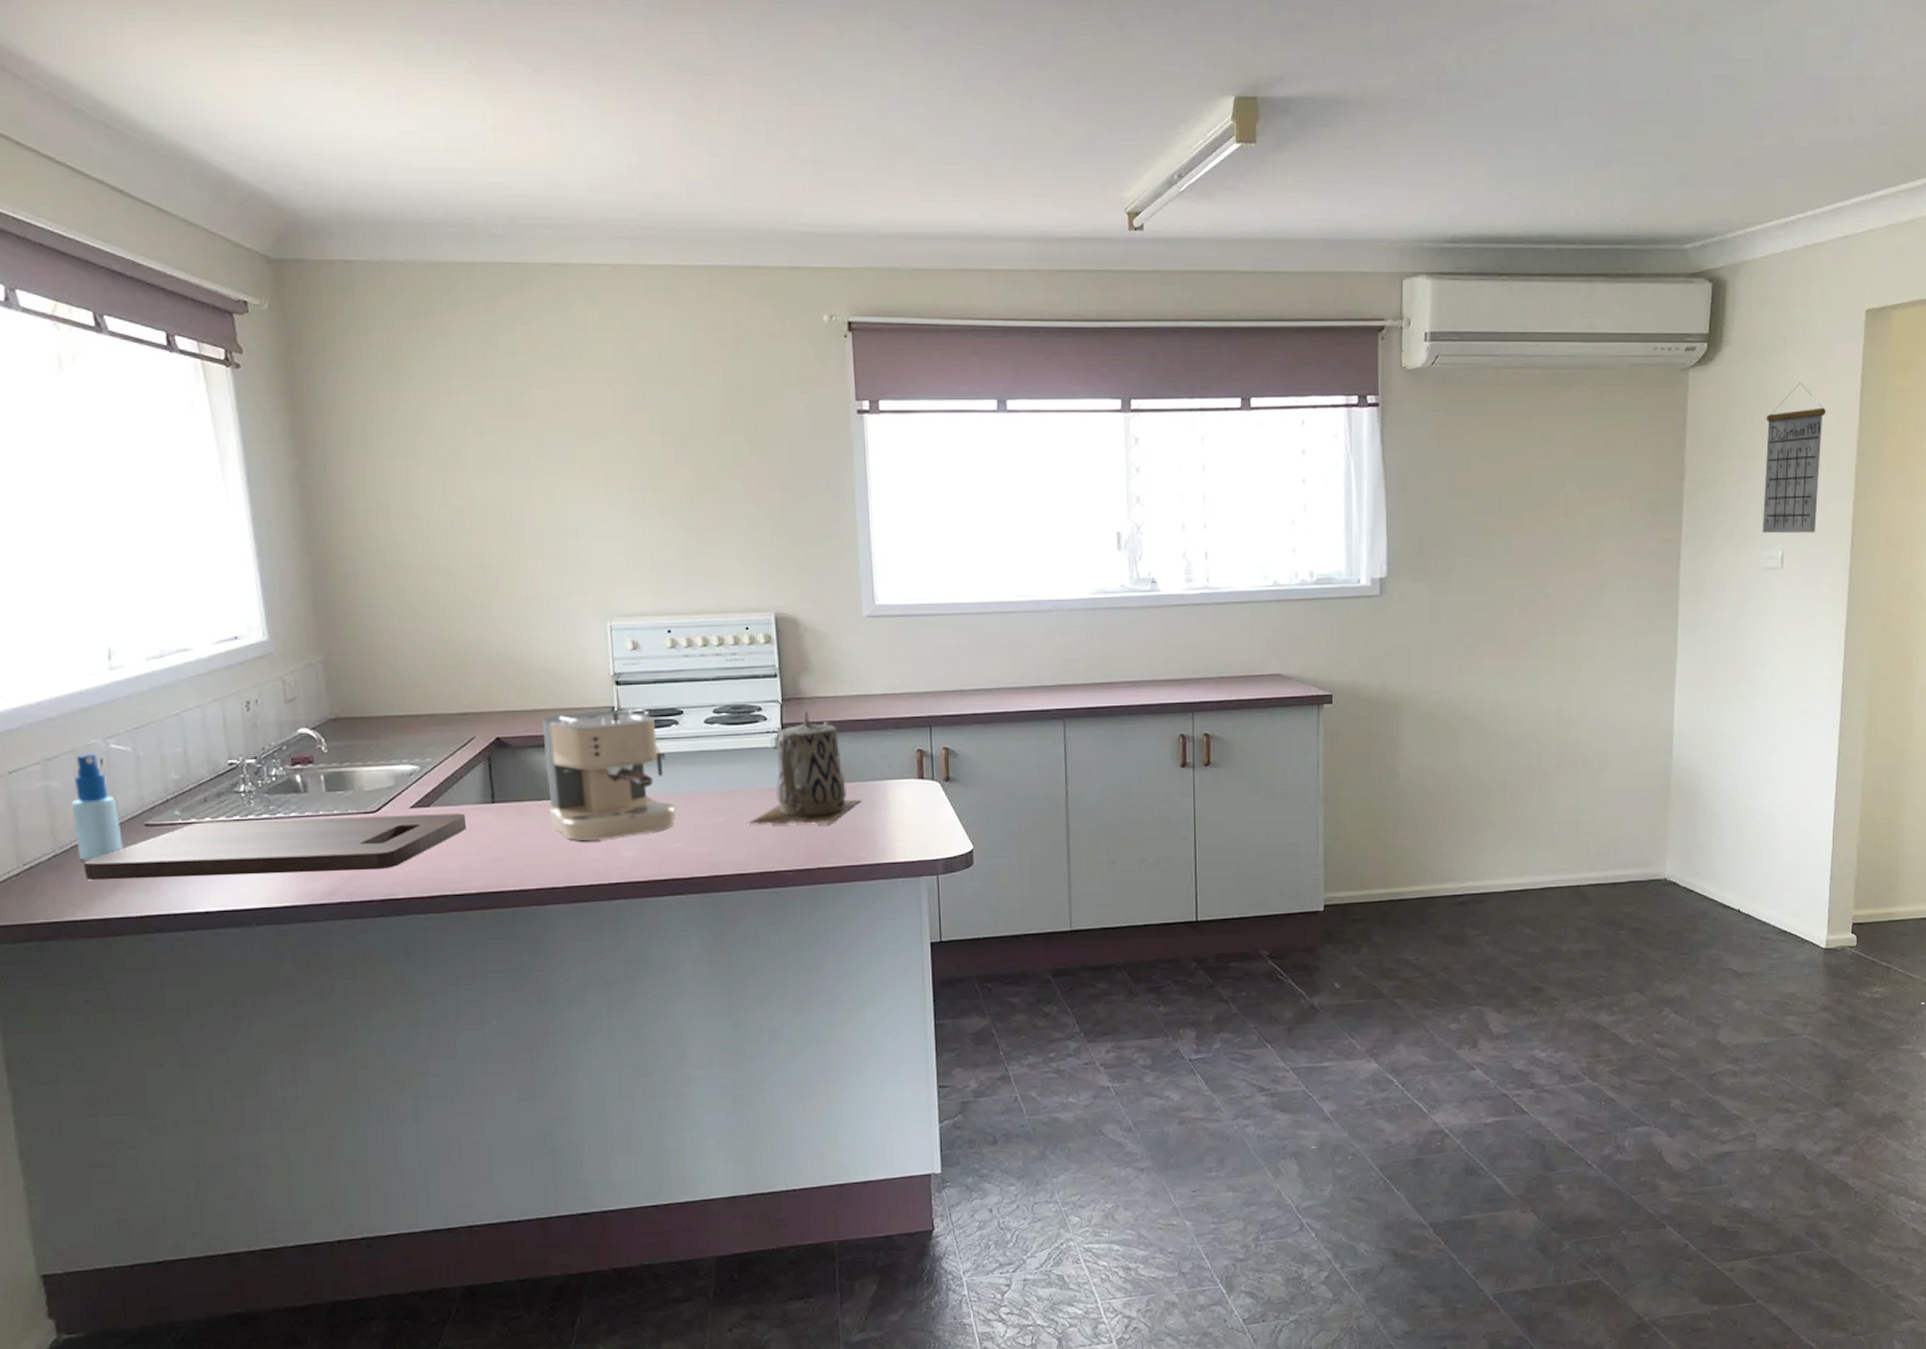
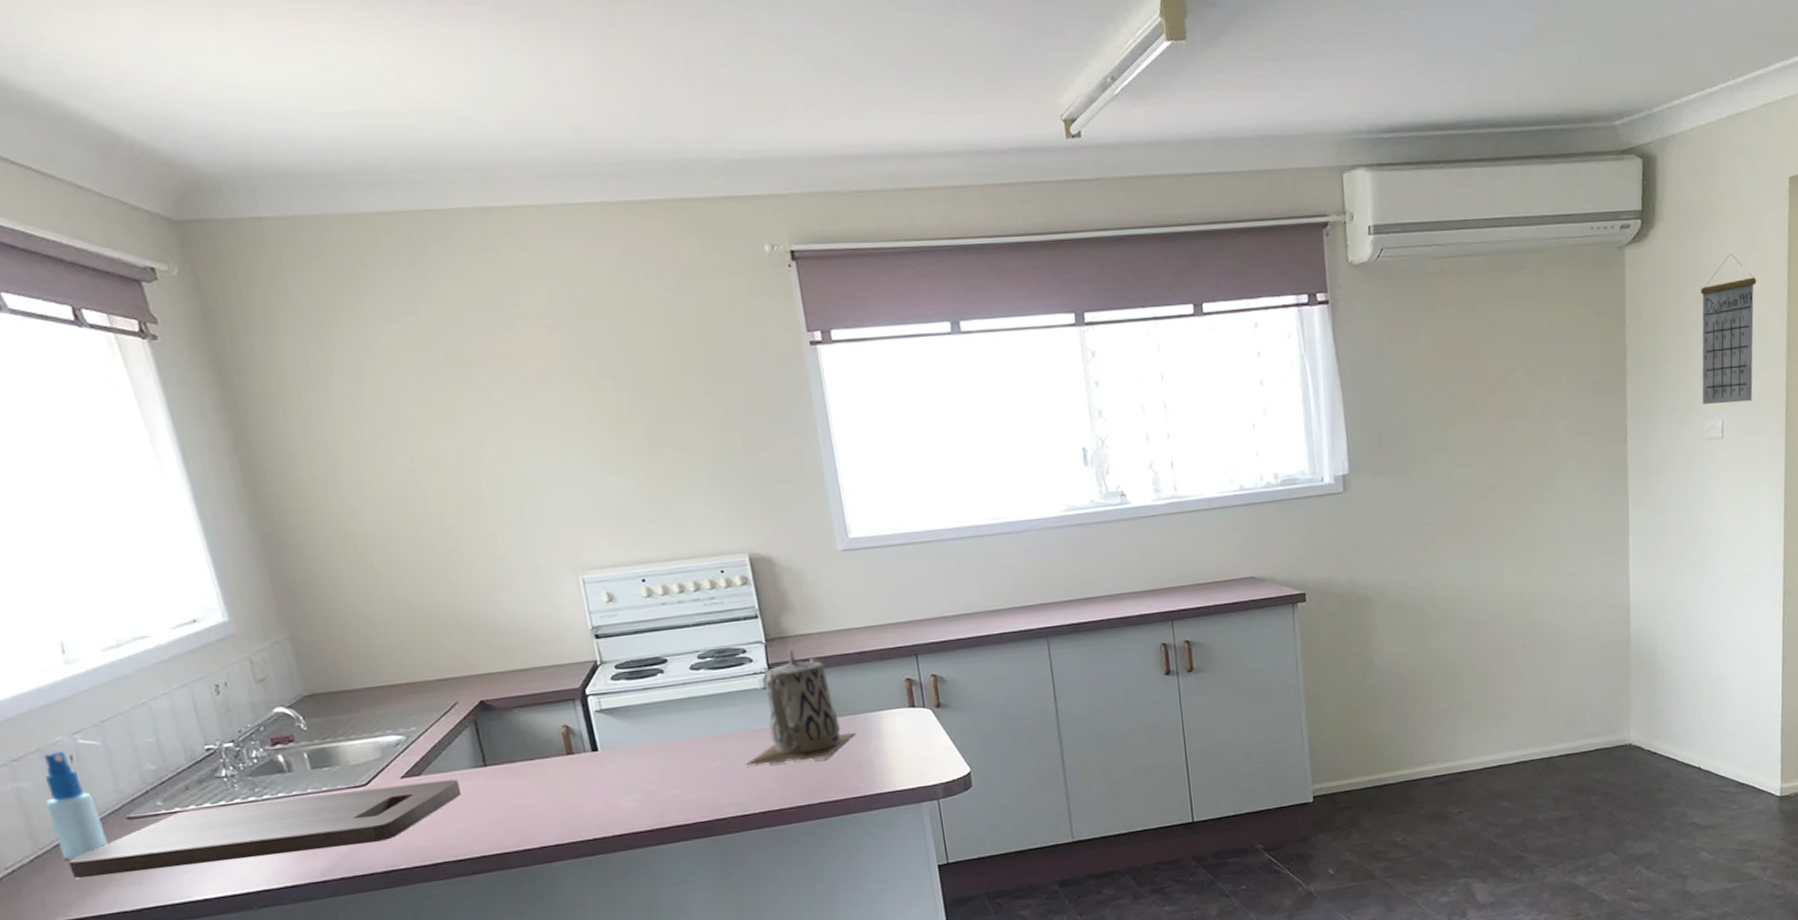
coffee maker: present [542,709,676,841] -> none [524,660,672,797]

